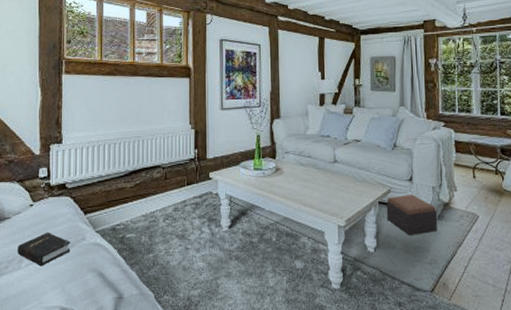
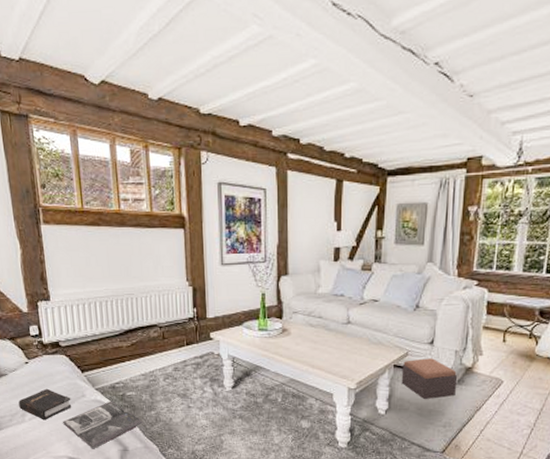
magazine: none [60,243,140,298] -> present [63,401,143,449]

